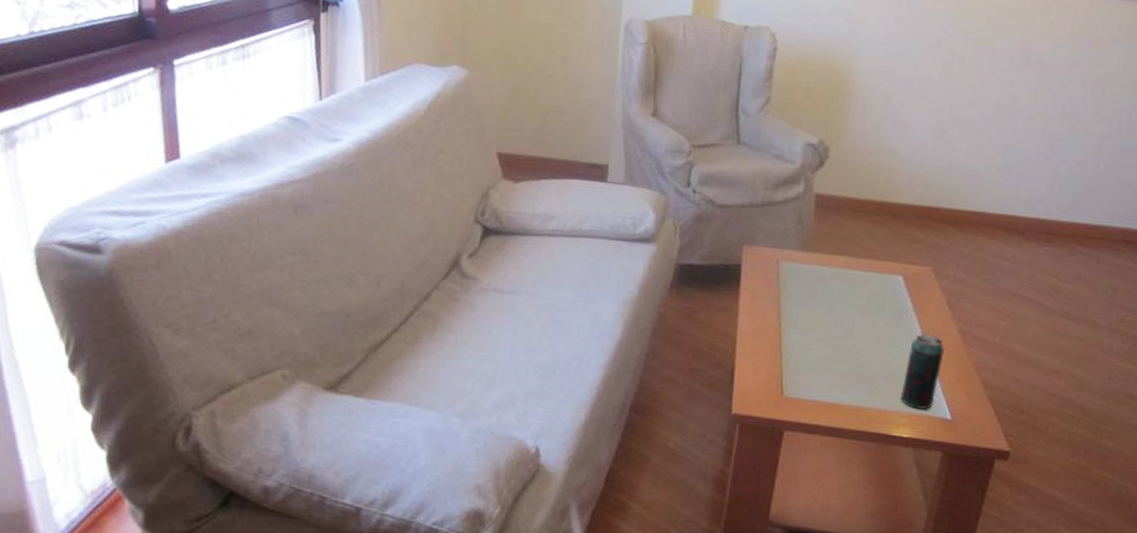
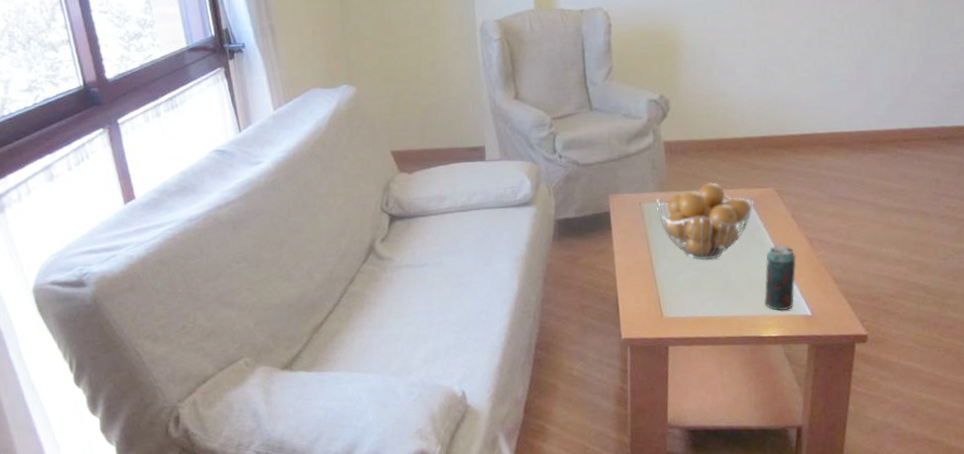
fruit basket: none [795,249,906,338] -> present [656,182,753,260]

